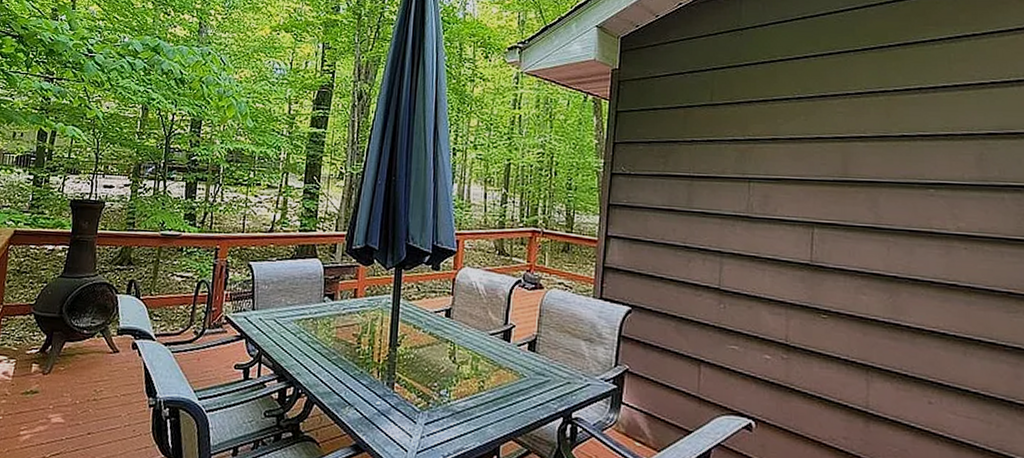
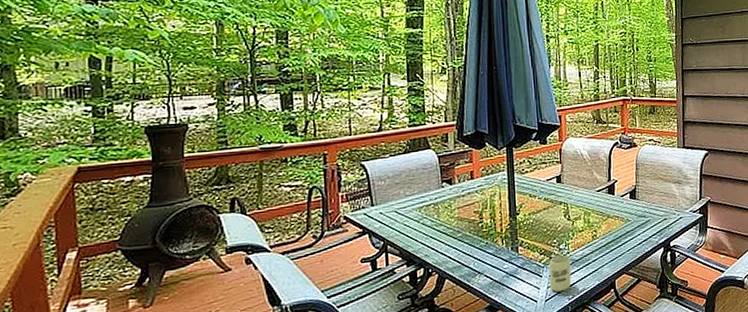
cup: none [423,402,450,446] -> present [549,255,571,292]

